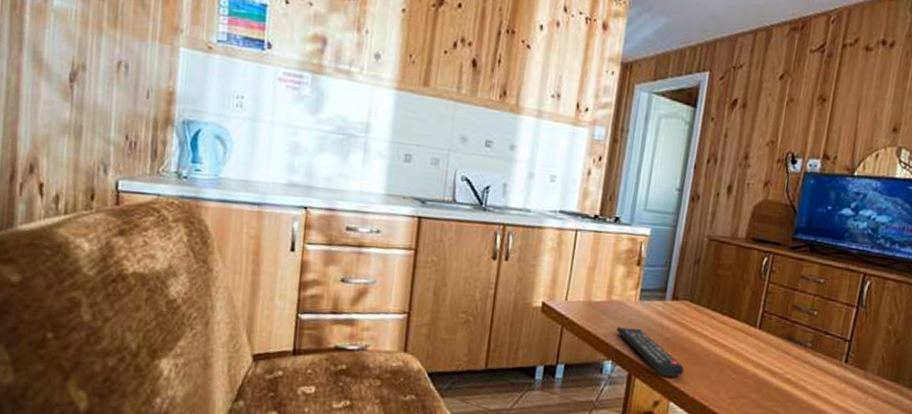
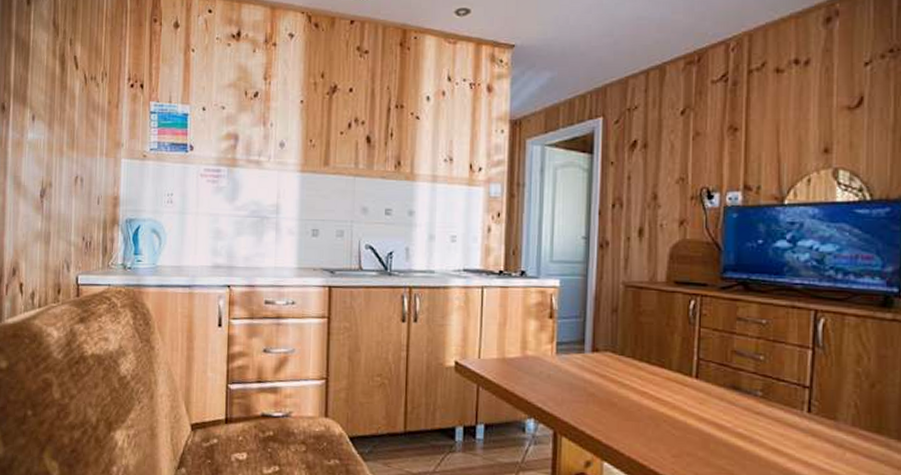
remote control: present [616,327,685,378] -> none [535,383,616,435]

